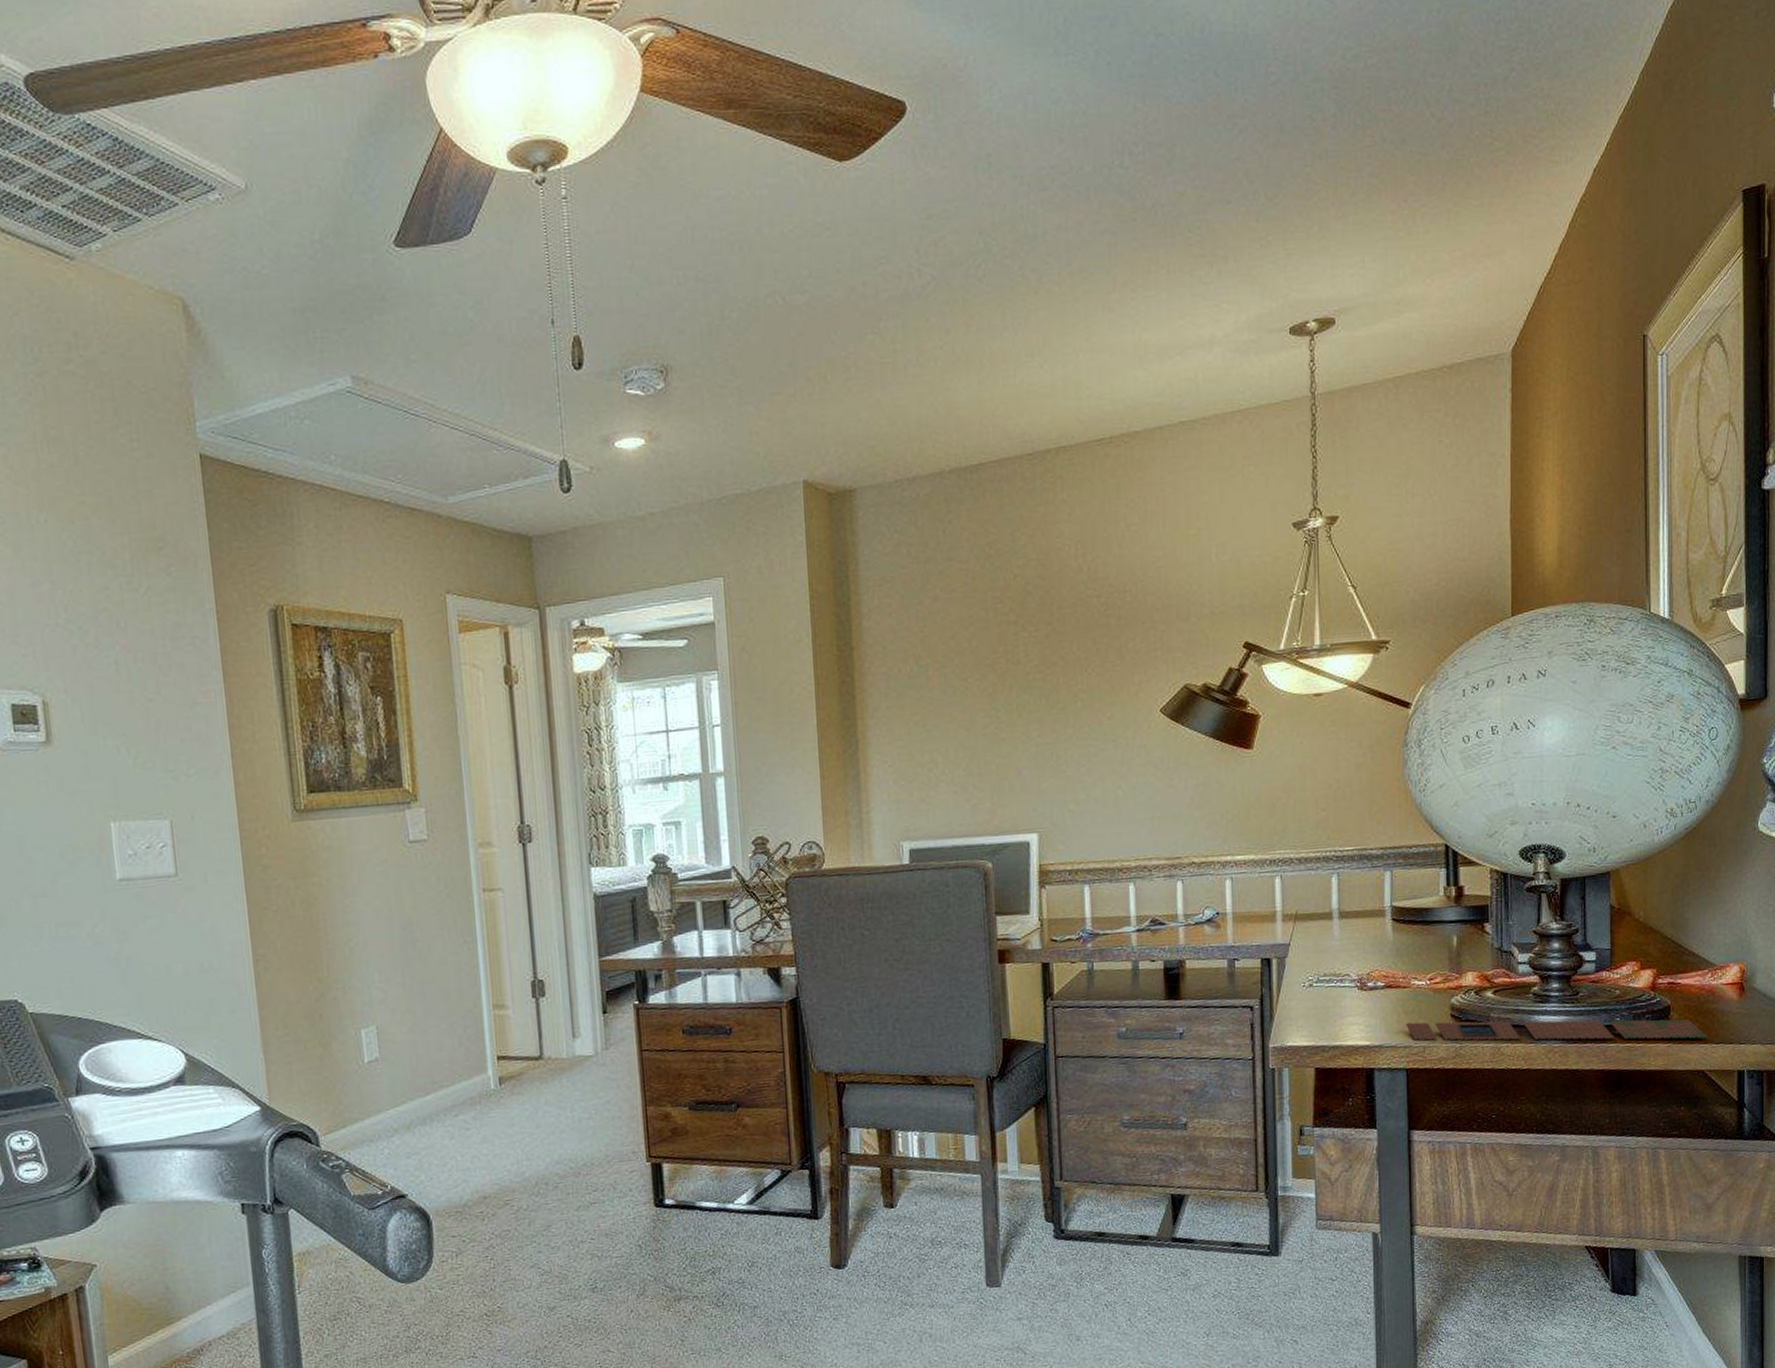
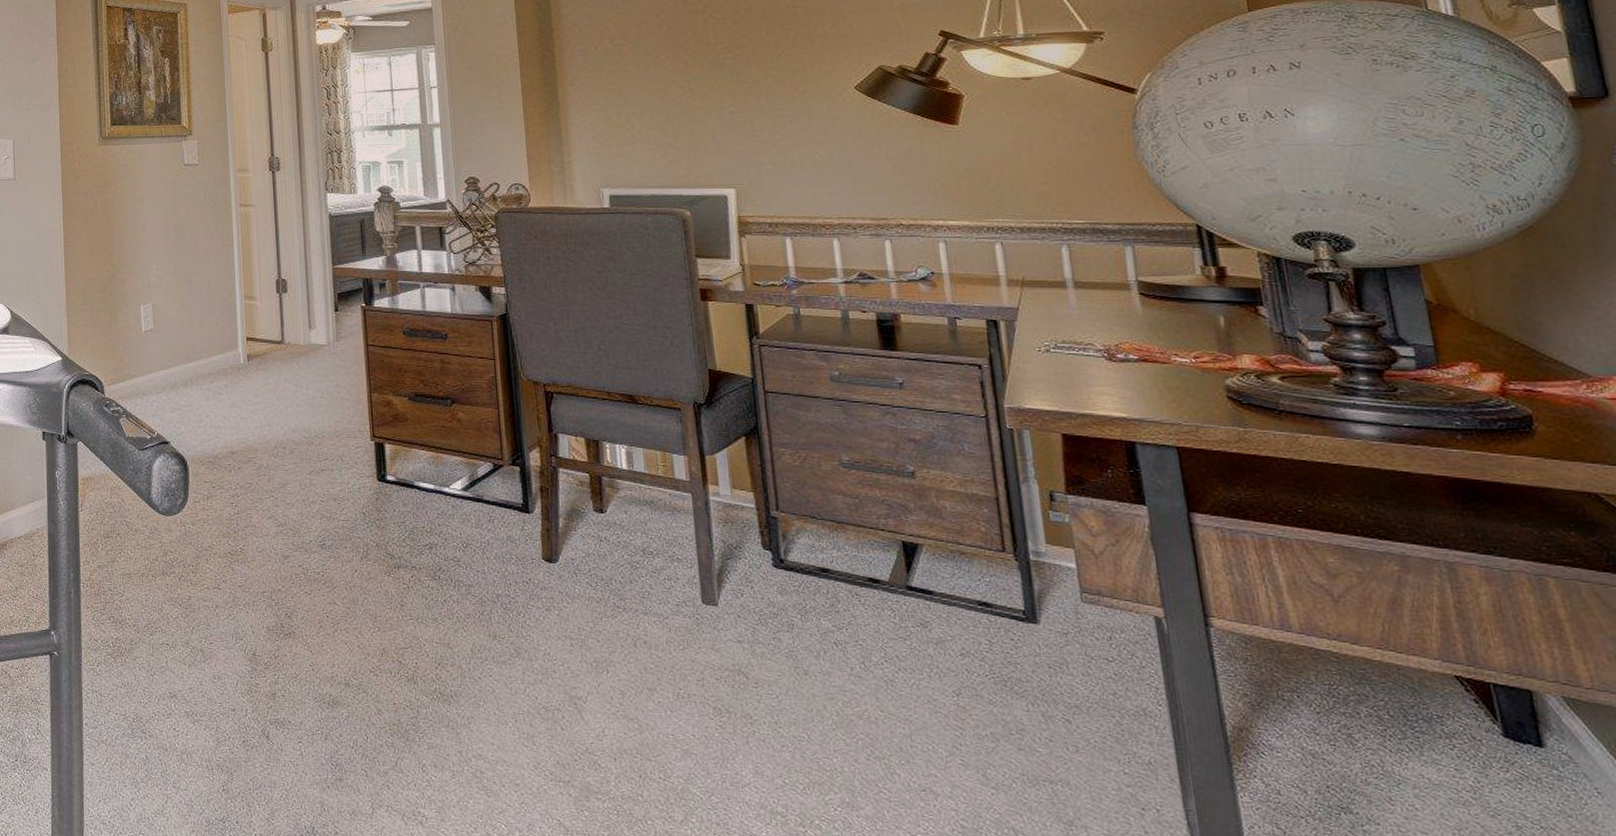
papers: present [1406,1019,1709,1041] -> none [1170,399,1598,458]

